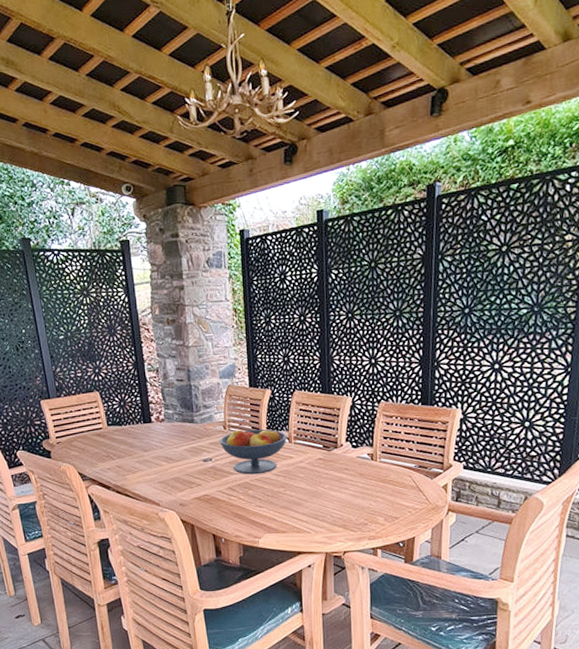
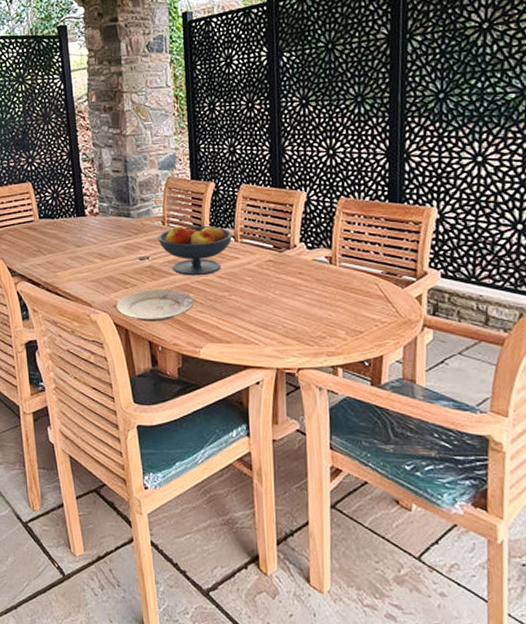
plate: none [182,487,253,517] -> present [115,288,194,322]

